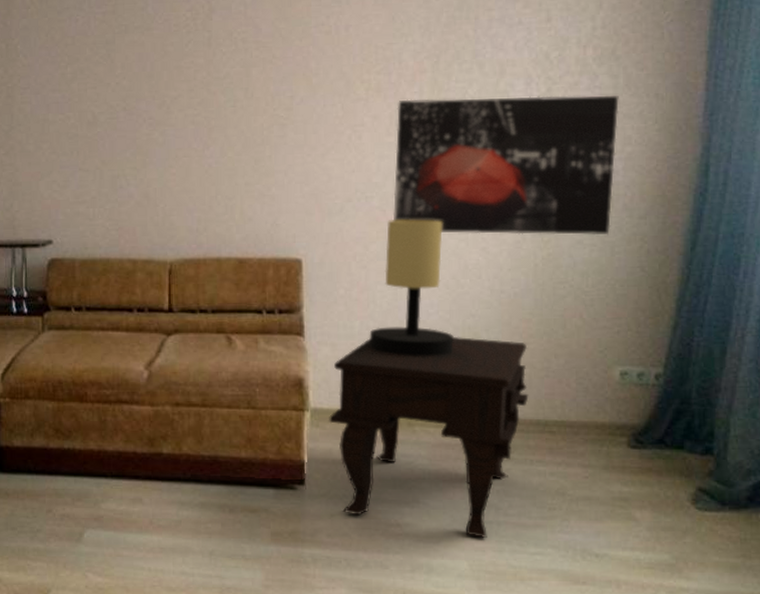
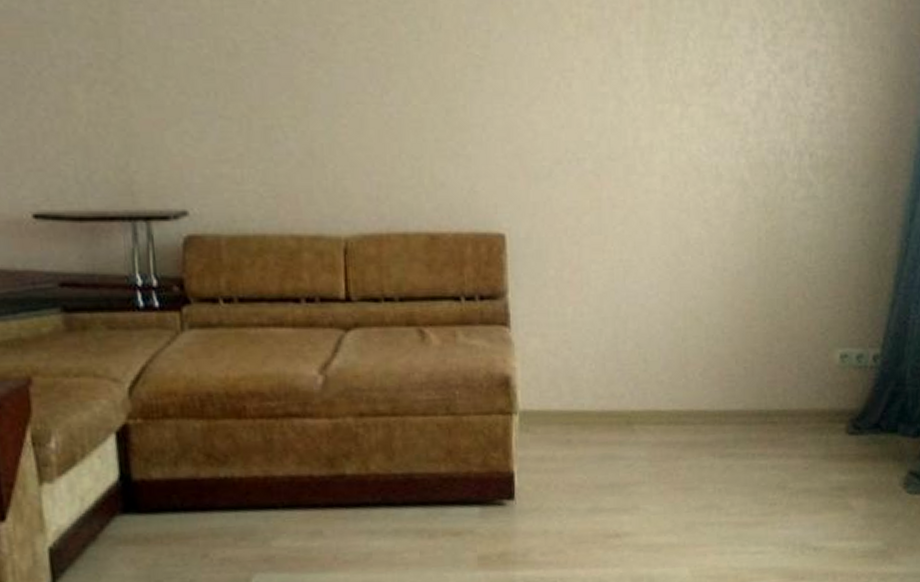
side table: present [329,336,529,538] -> none [540,321,751,541]
table lamp: present [369,219,454,356] -> none [583,185,675,346]
wall art: present [393,95,619,235] -> none [608,40,845,205]

